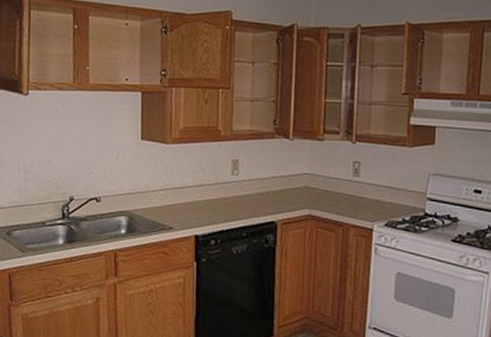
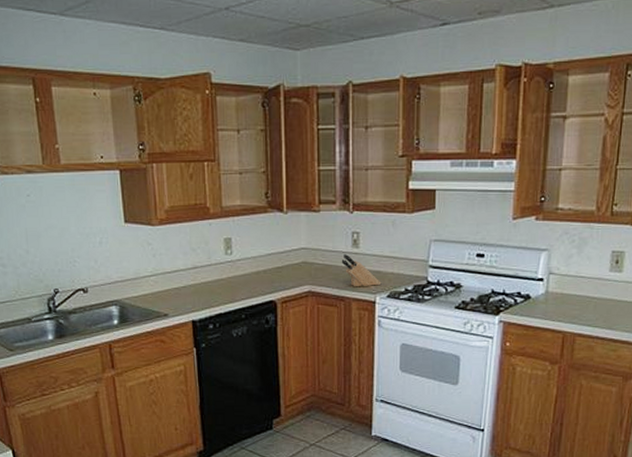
knife block: none [341,182,380,214] -> present [341,254,382,287]

